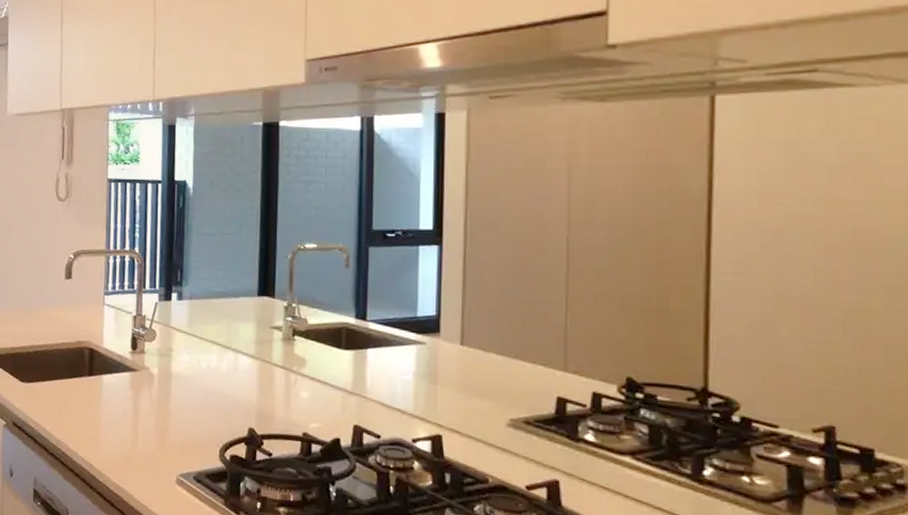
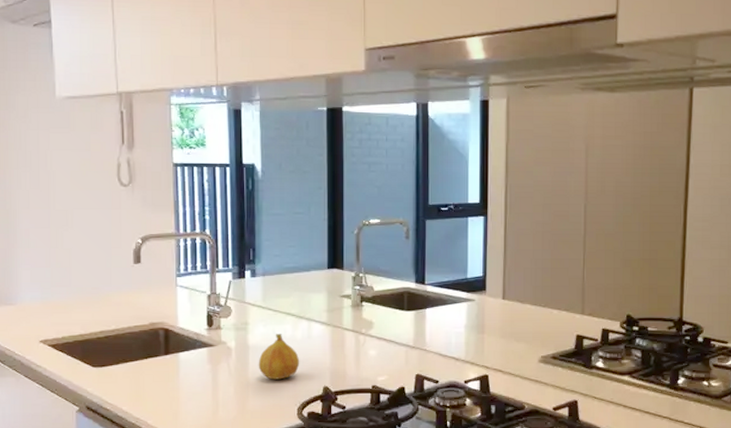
fruit: none [180,363,225,415] -> present [258,334,300,380]

